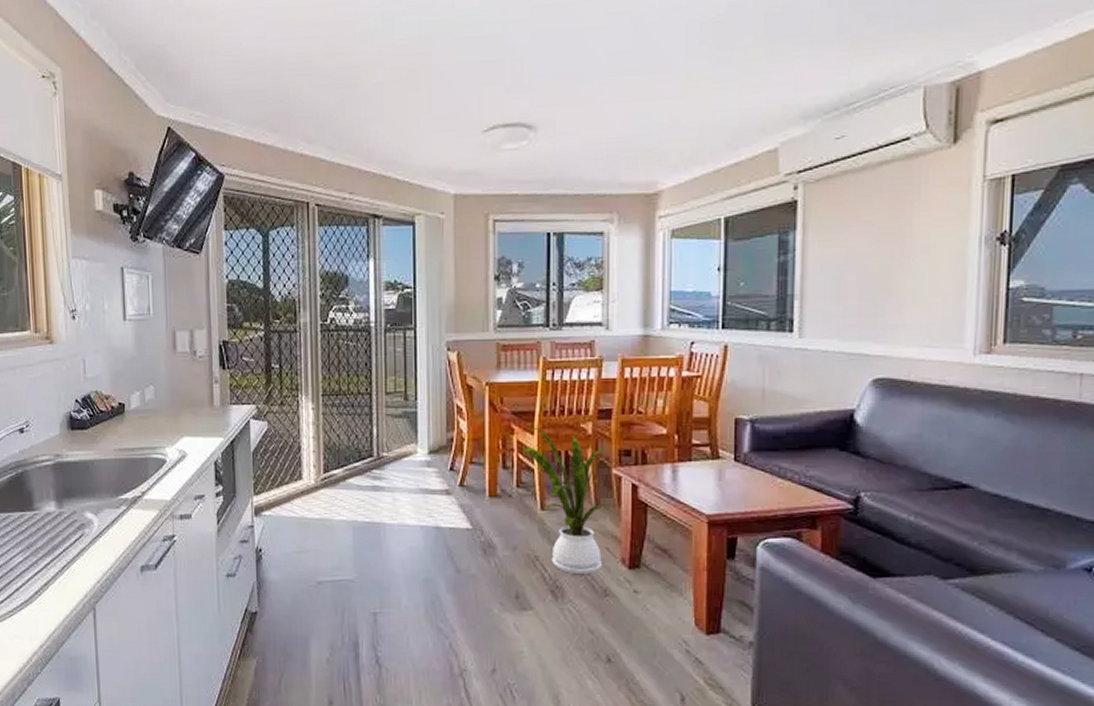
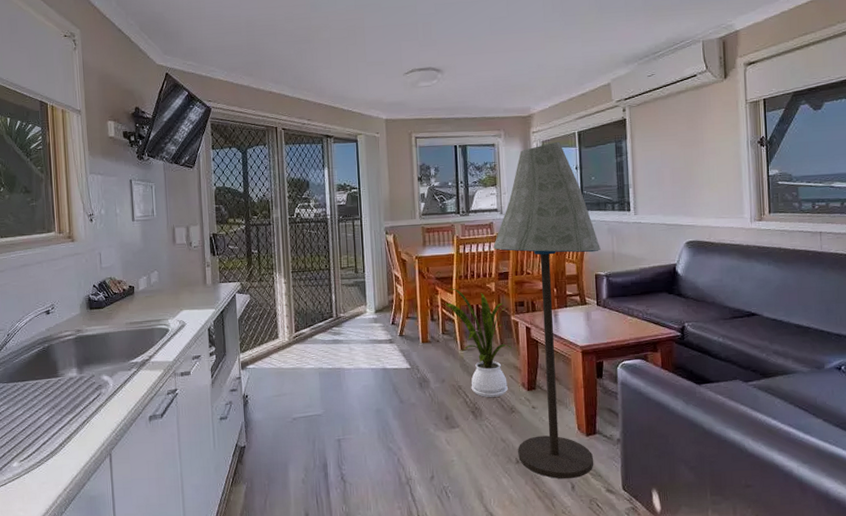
floor lamp: none [593,230,745,689] -> present [493,141,601,479]

